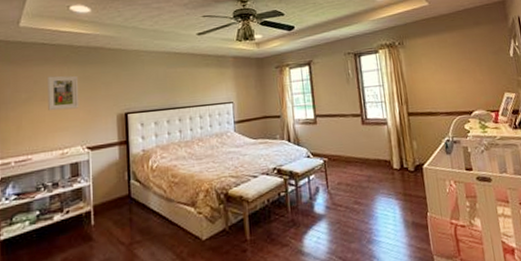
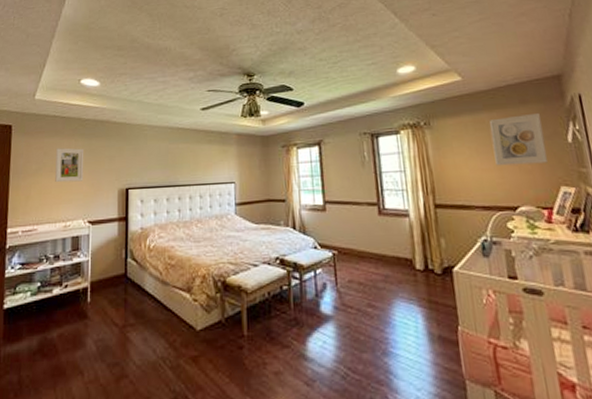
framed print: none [451,32,495,78] -> present [490,112,548,166]

